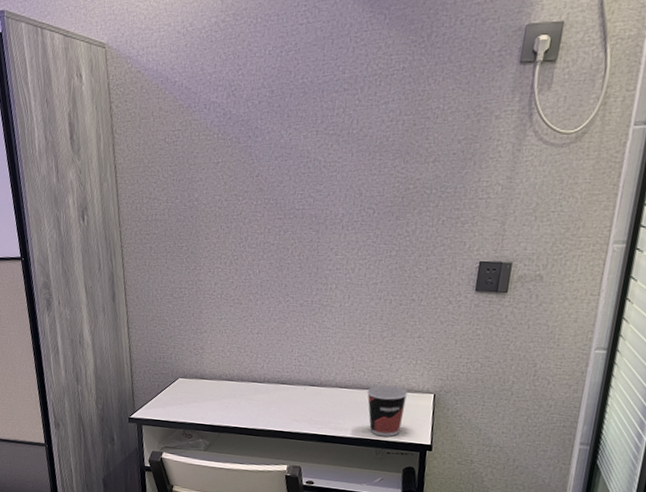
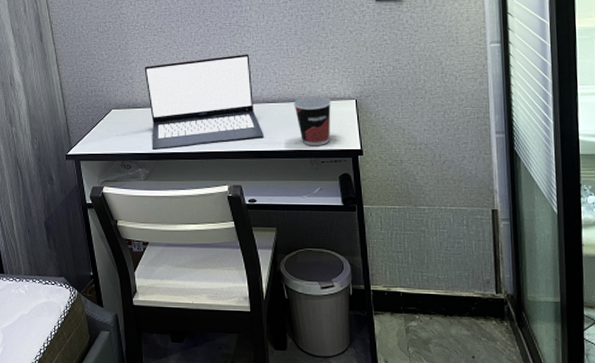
laptop: none [216,334,331,423] -> present [144,54,264,150]

